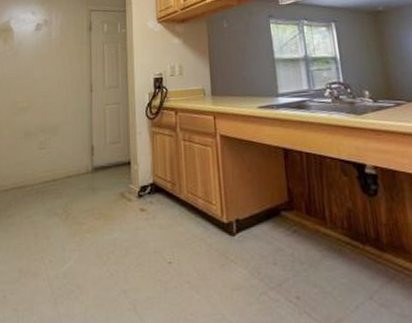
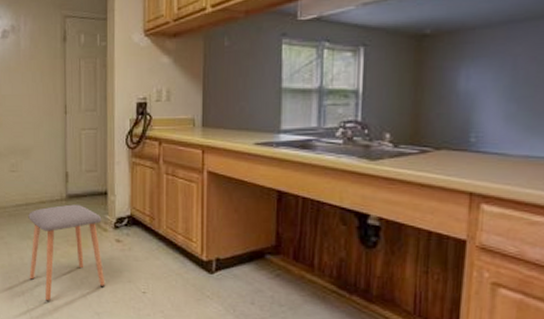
stool: none [55,176,132,283] -> present [28,204,106,301]

